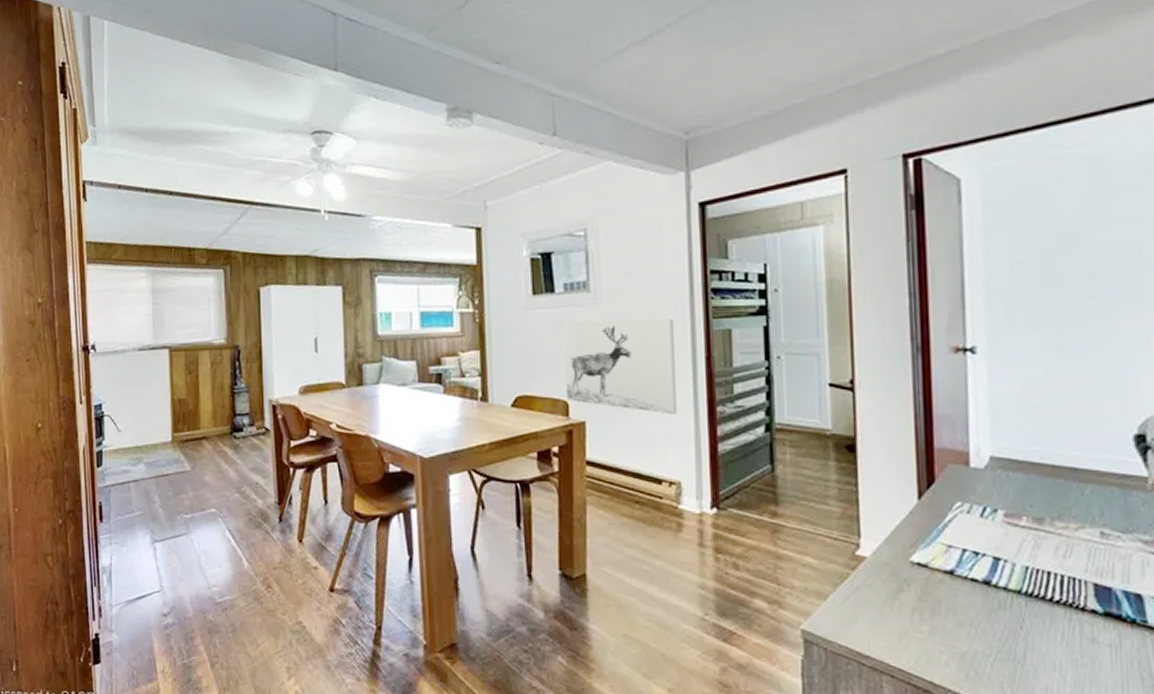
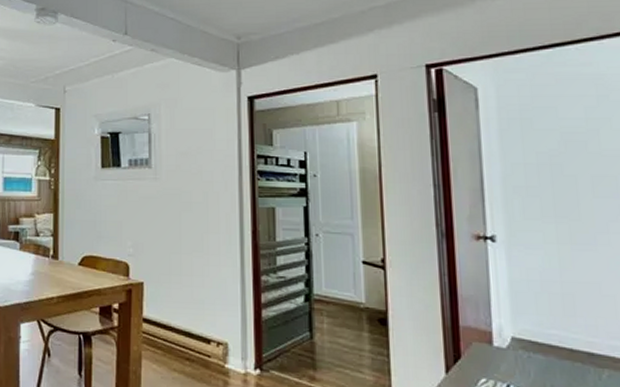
wall art: present [564,319,677,415] -> none [128,192,225,281]

